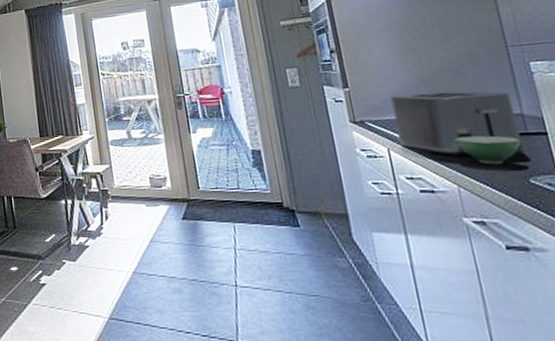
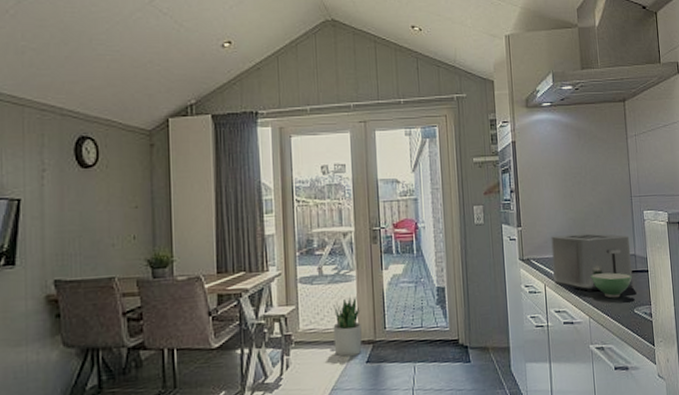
planter: none [144,157,177,213] -> present [333,295,362,357]

